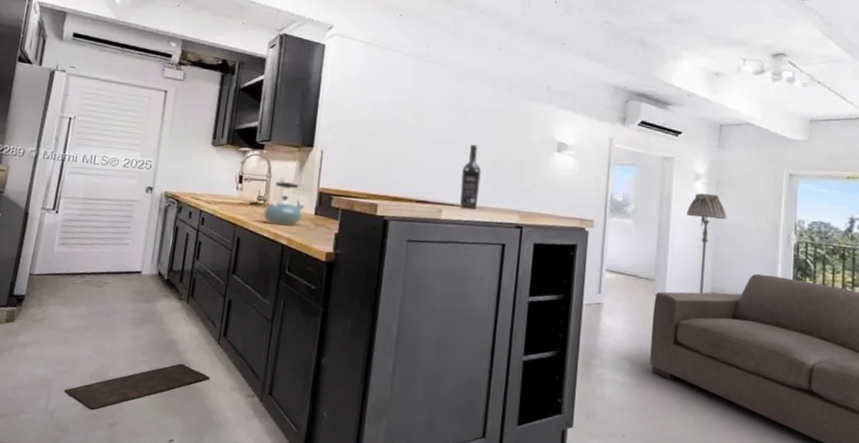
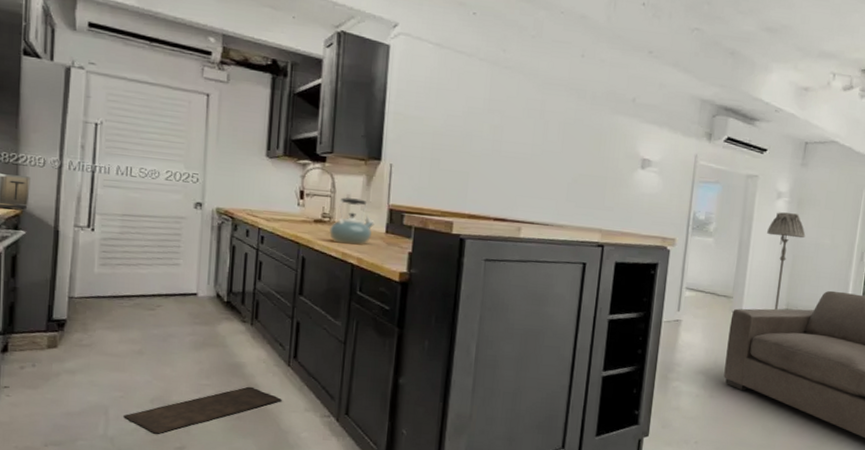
wine bottle: present [459,144,481,211] -> none [539,159,562,229]

